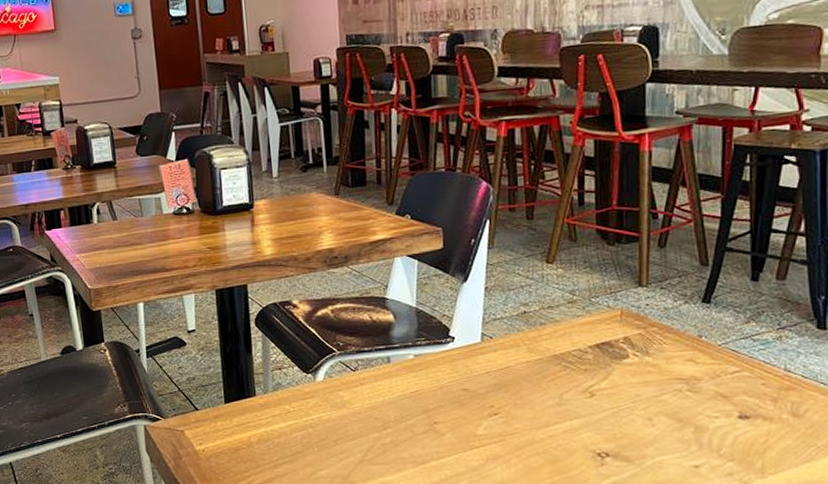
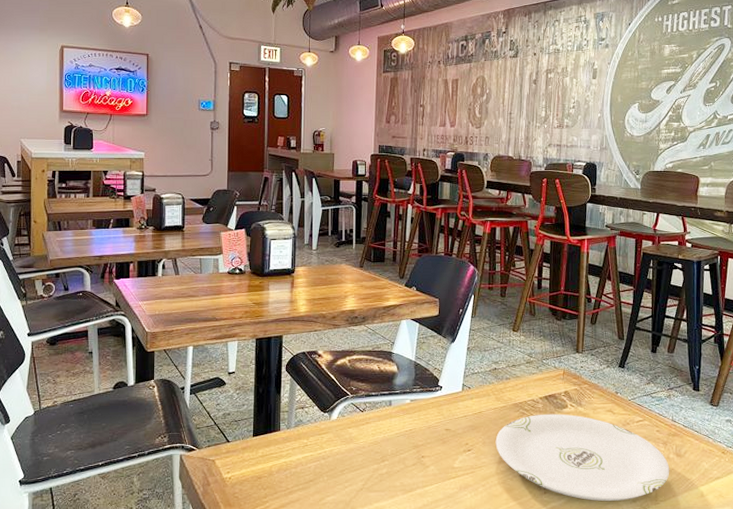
plate: none [530,366,783,474] -> present [495,413,670,501]

